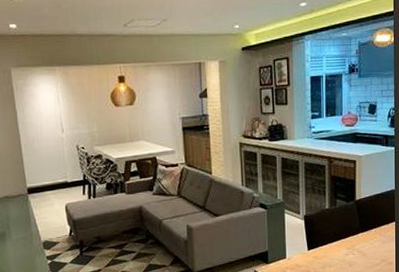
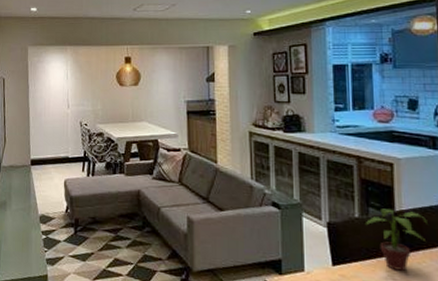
potted plant: none [334,198,379,247] -> present [366,208,427,271]

